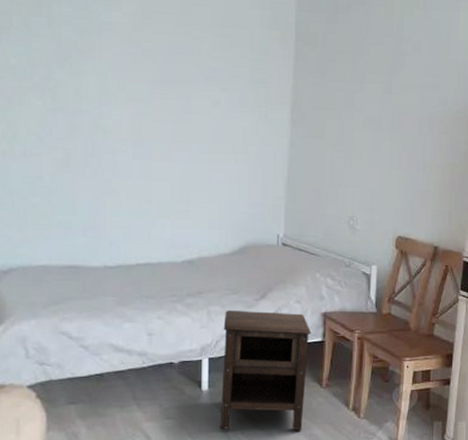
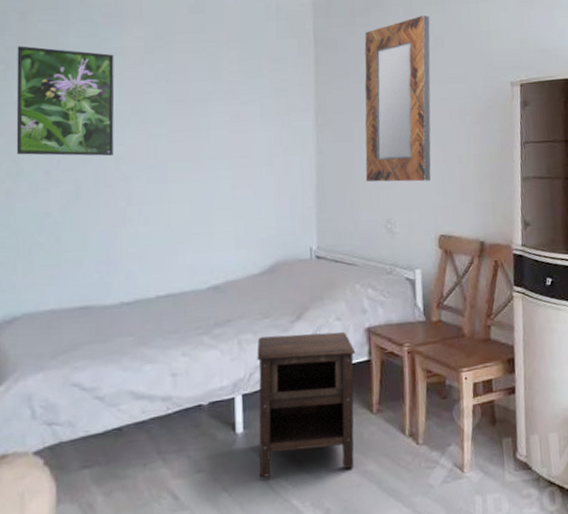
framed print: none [11,11,103,129] -> present [16,46,114,156]
home mirror: none [333,19,409,184] -> present [364,15,431,182]

